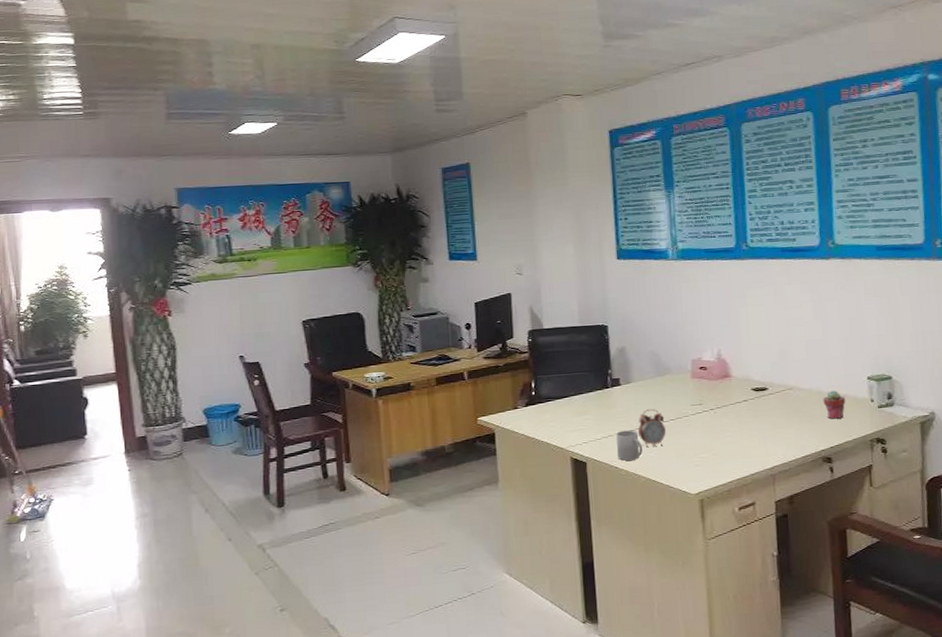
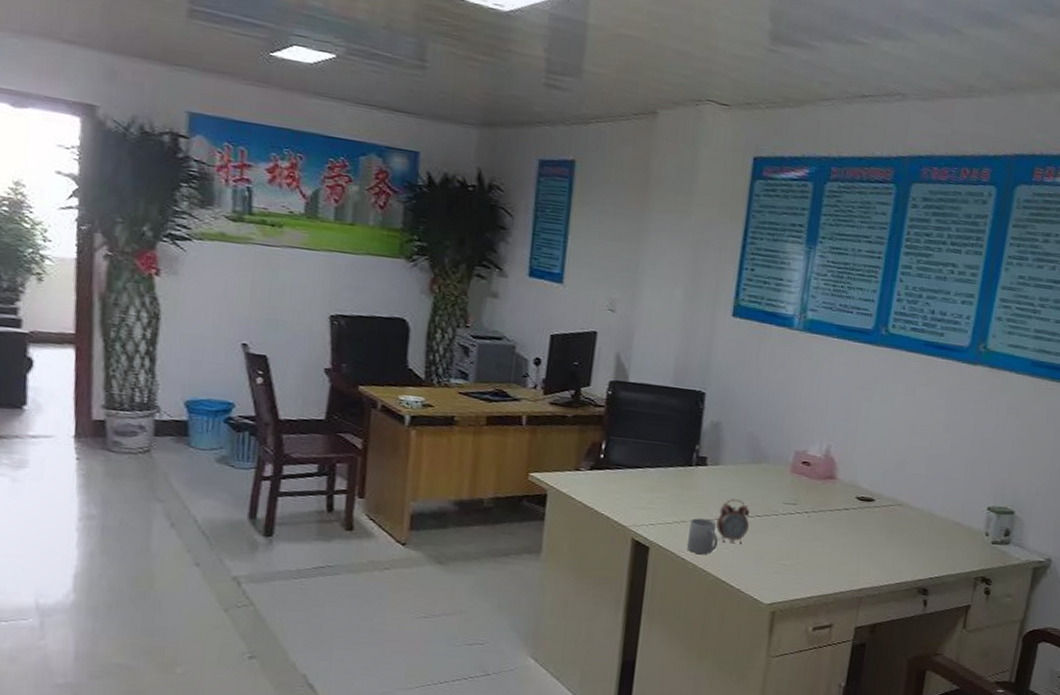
potted succulent: present [823,390,846,419] -> none [932,514,959,549]

